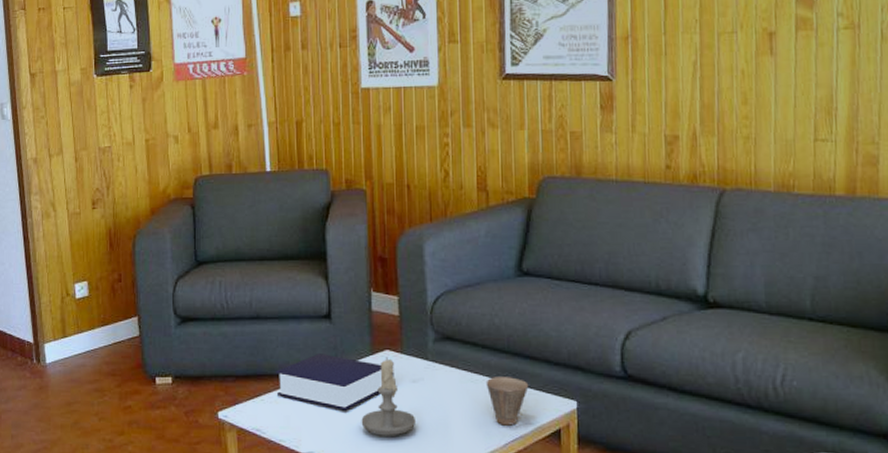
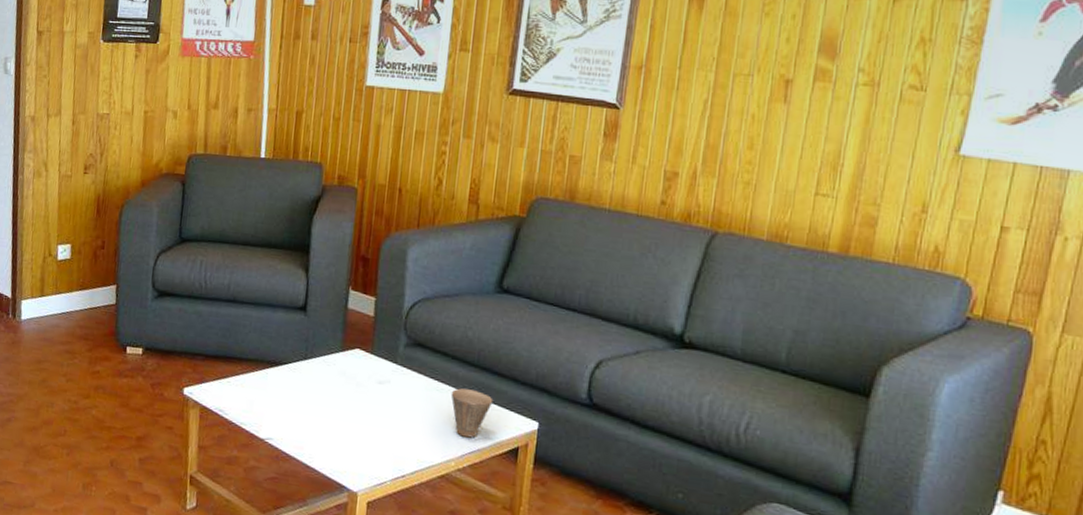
book: present [276,354,394,411] -> none [243,343,362,403]
candle: present [361,357,417,436] -> none [323,355,378,434]

